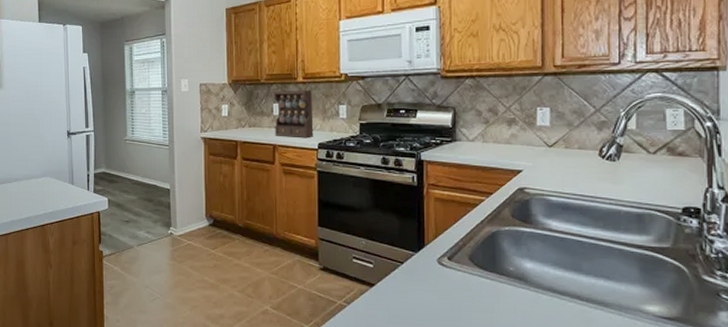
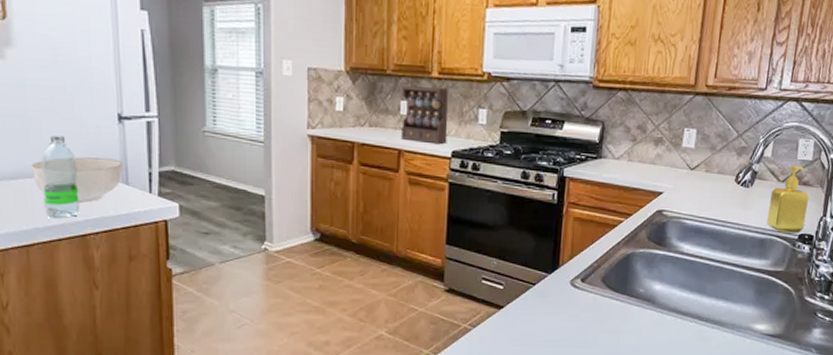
bowl: none [11,165,70,200] -> present [31,157,123,203]
bottle: none [17,150,41,213] -> present [41,135,80,219]
soap dispenser: none [641,135,687,207] -> present [766,164,809,234]

